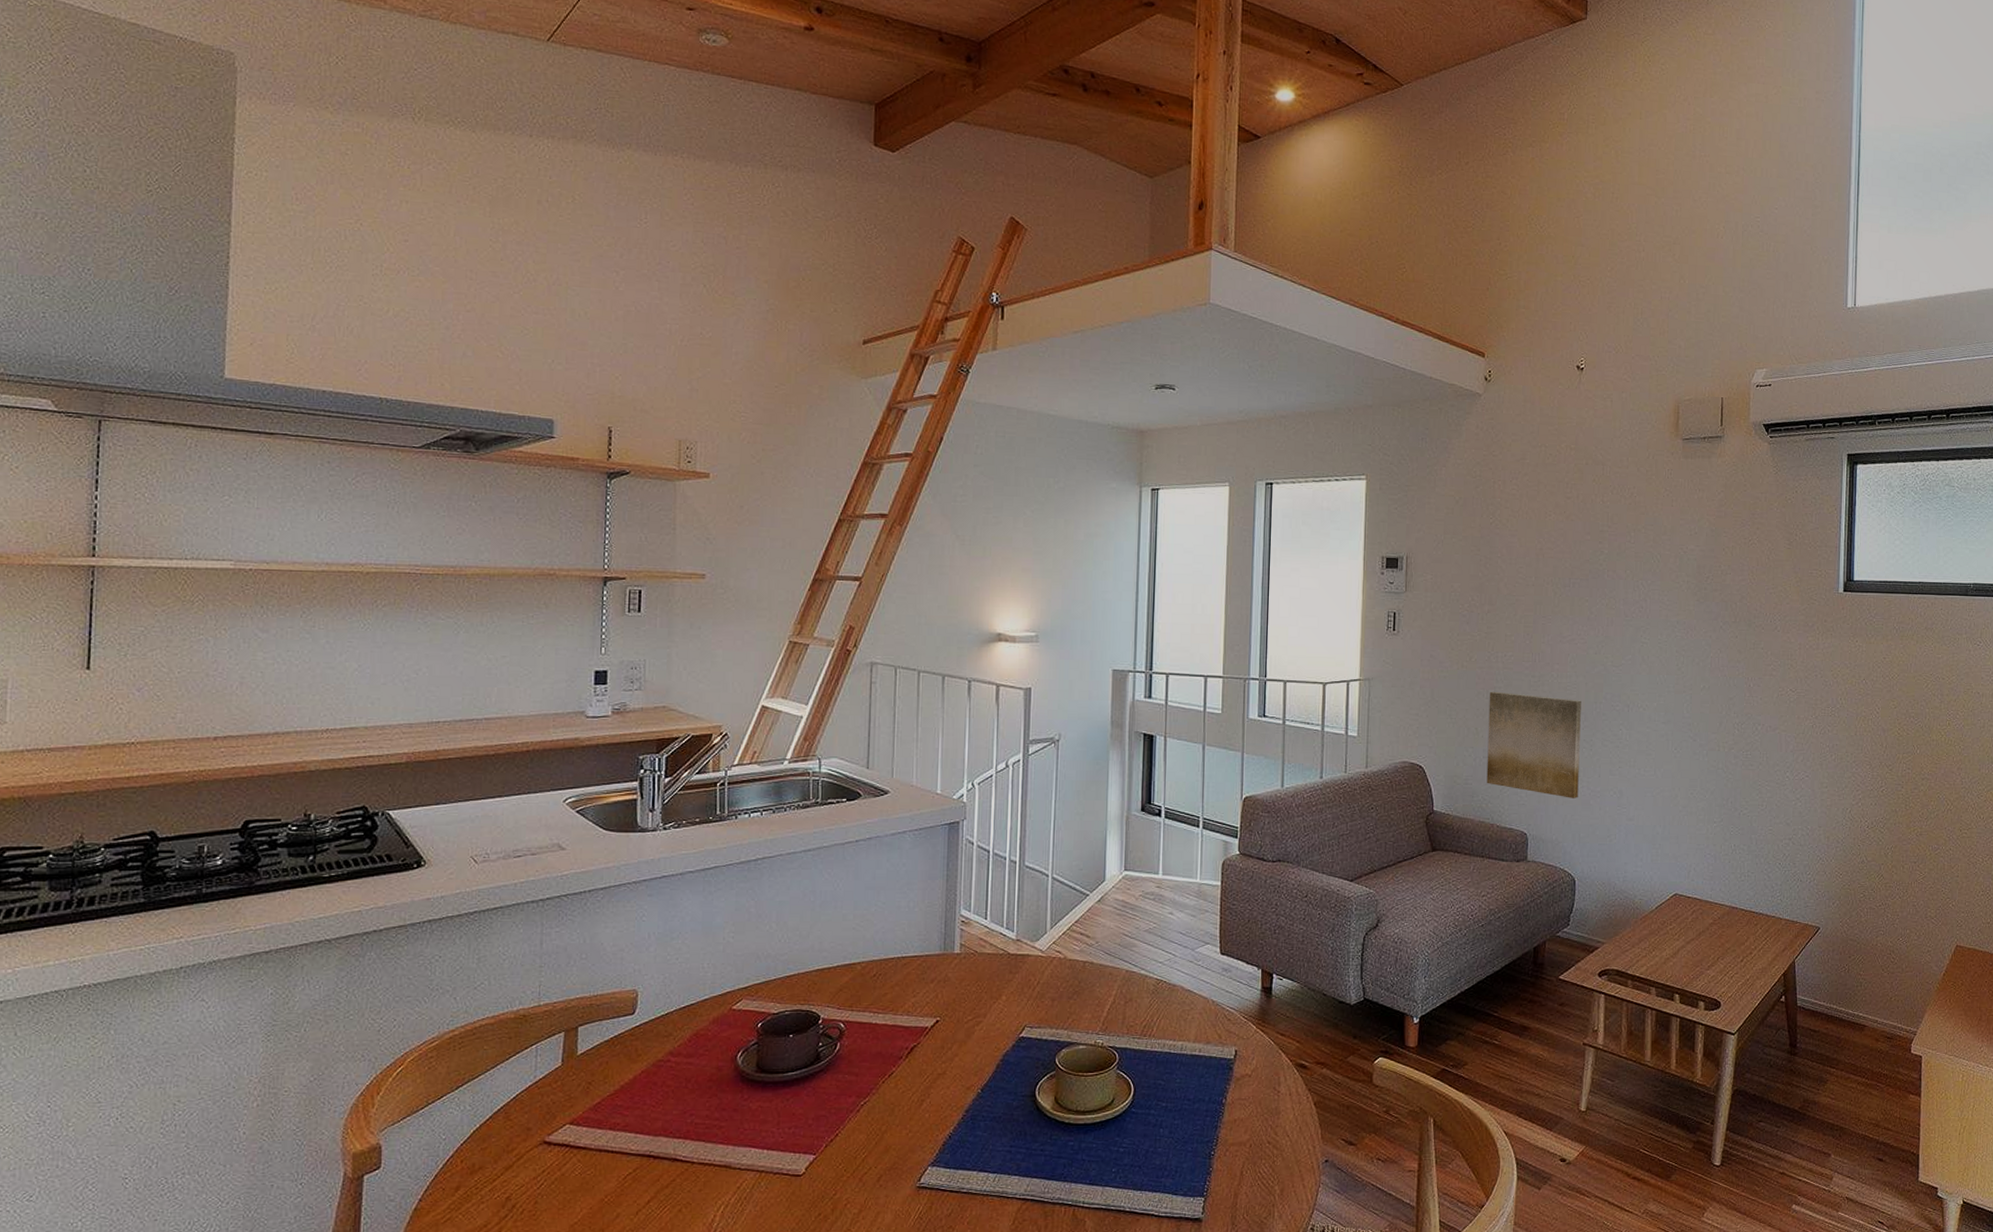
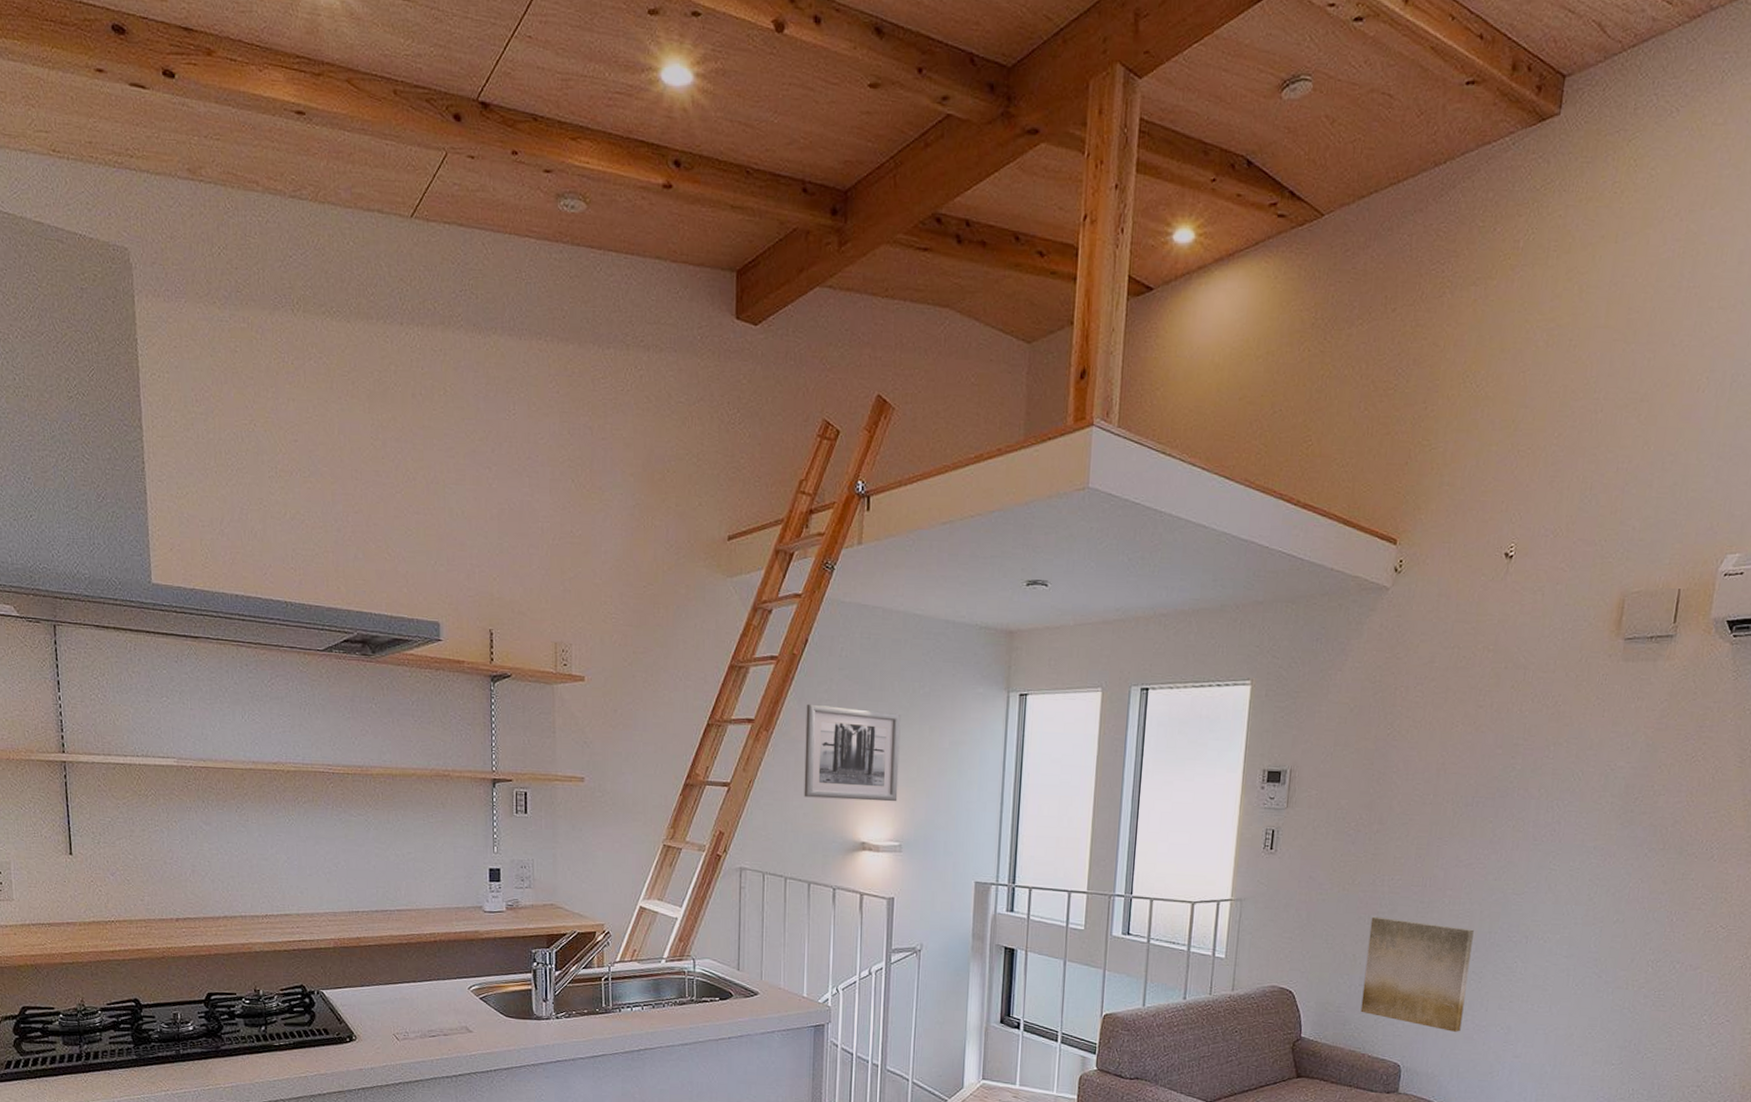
wall art: none [938,499,1036,593] -> present [804,704,901,802]

